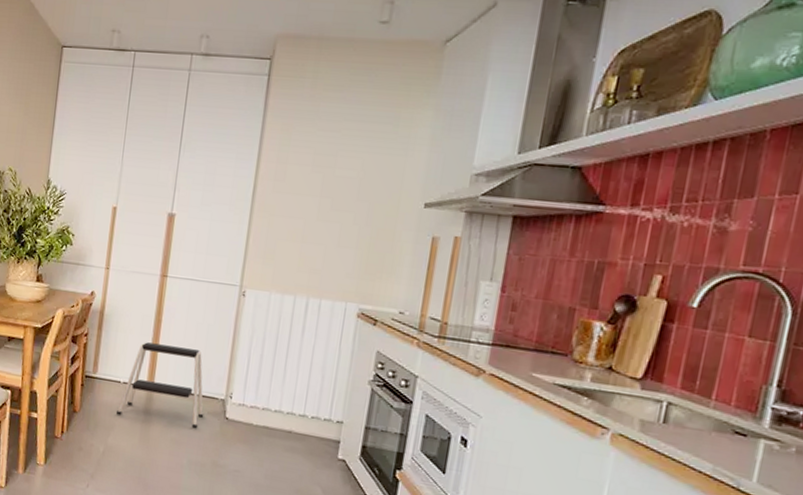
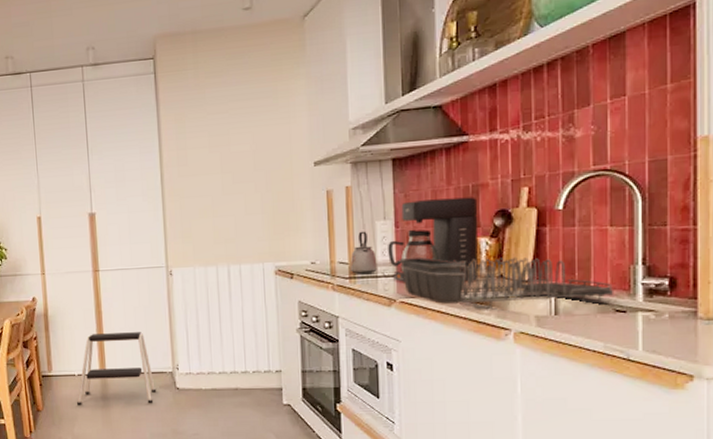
kettle: none [440,288,474,338] -> present [350,231,377,275]
coffee maker: none [486,266,601,368] -> present [388,197,479,282]
dish rack: none [497,327,738,421] -> present [399,257,614,309]

